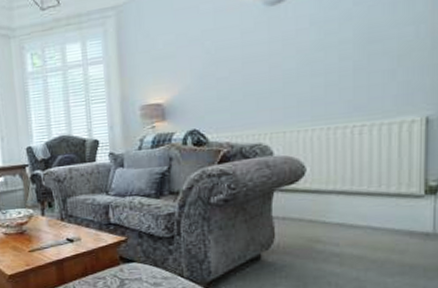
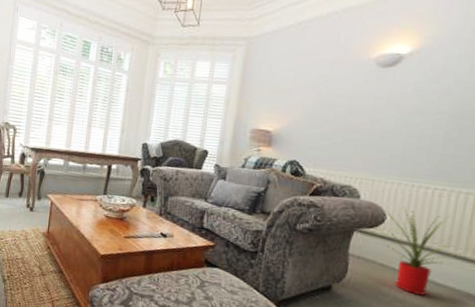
house plant: none [300,153,394,245] -> present [379,207,460,295]

